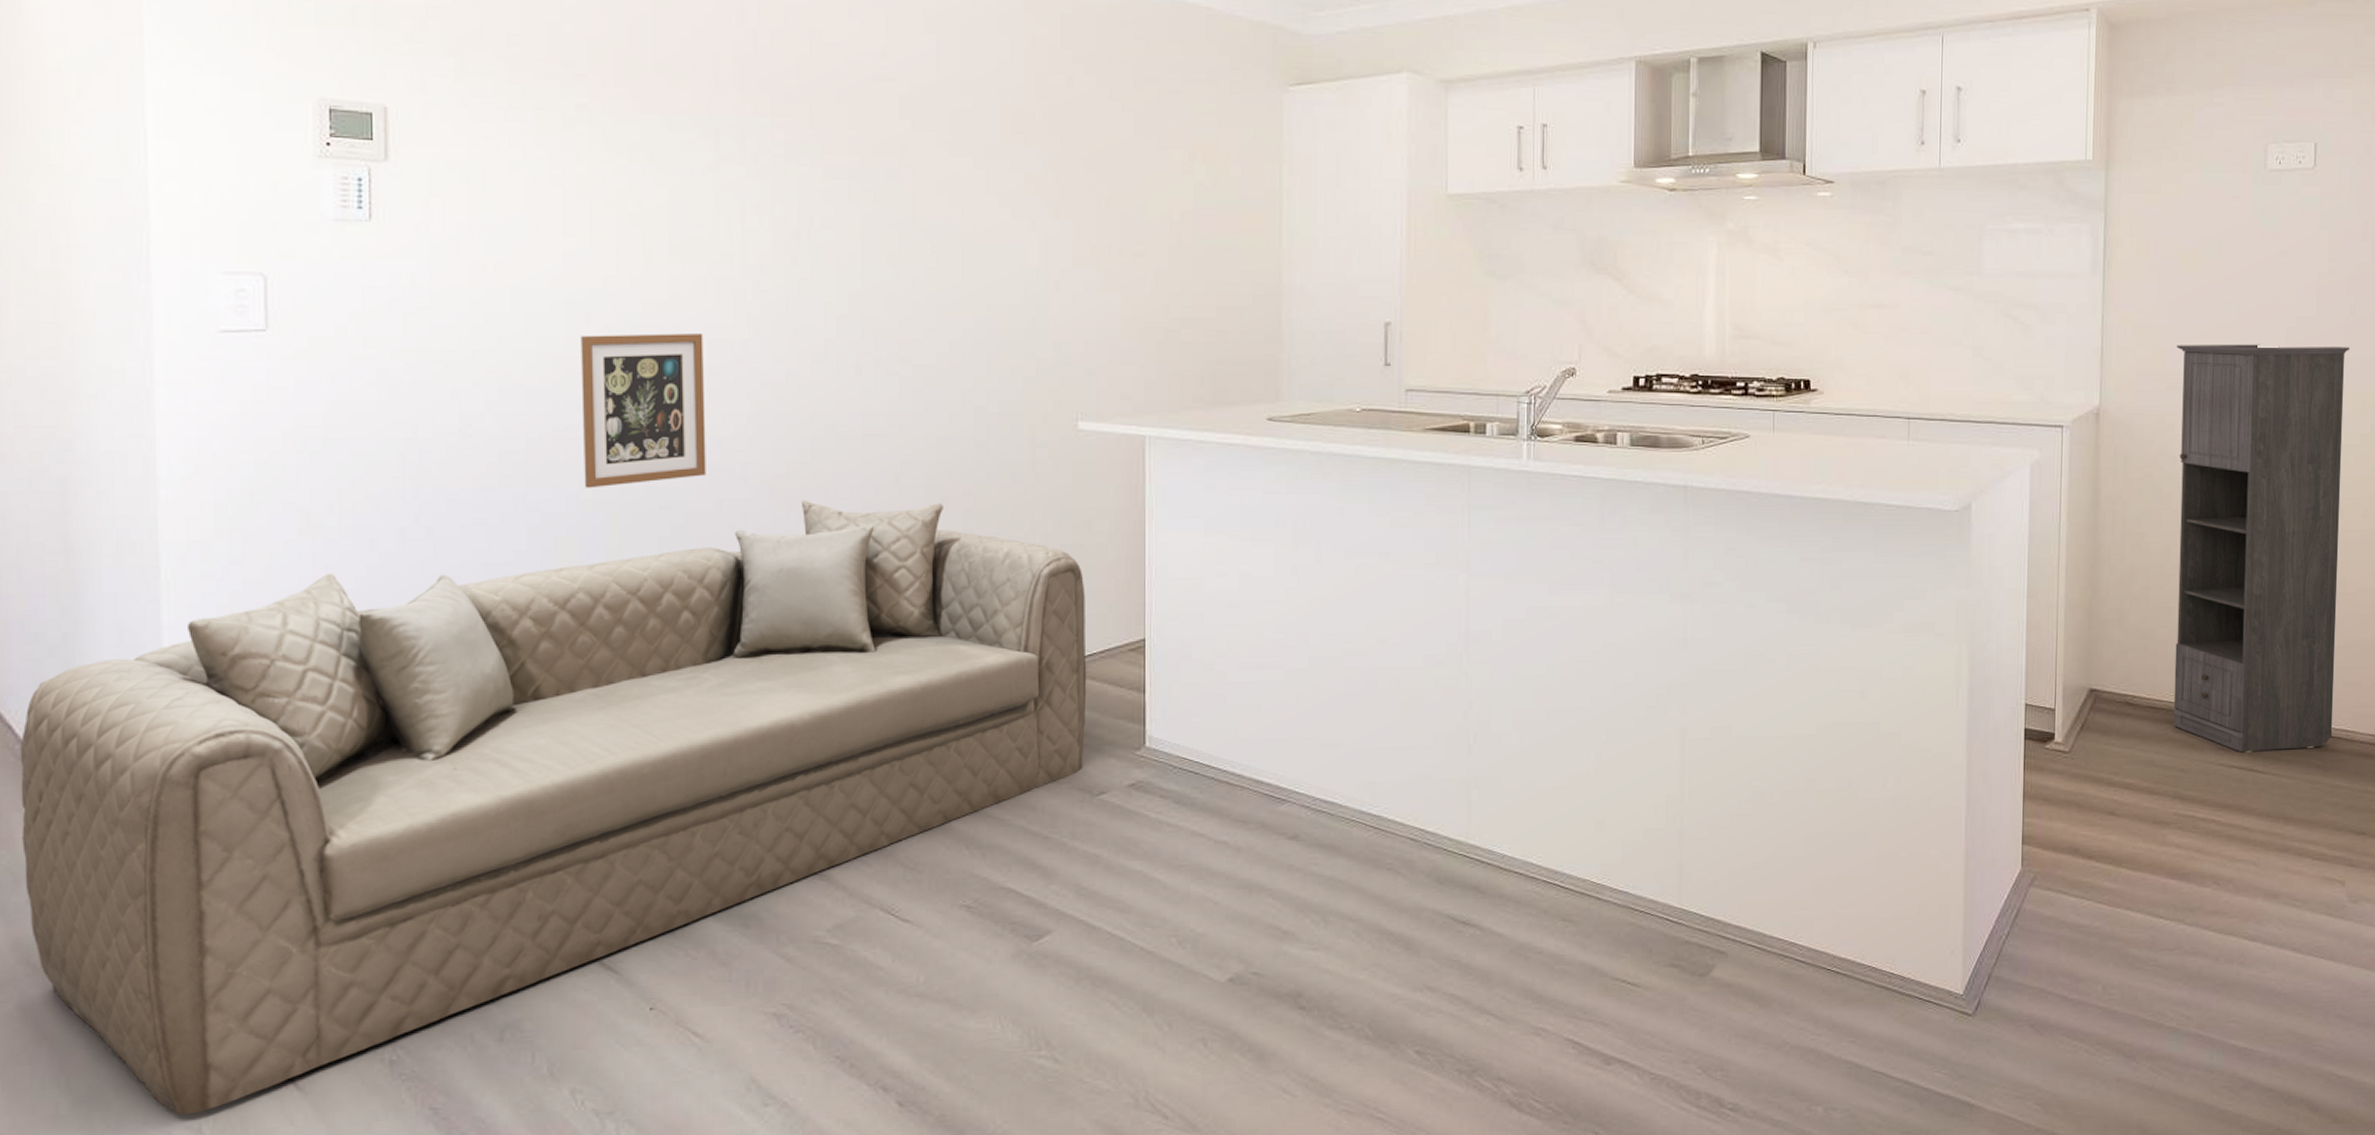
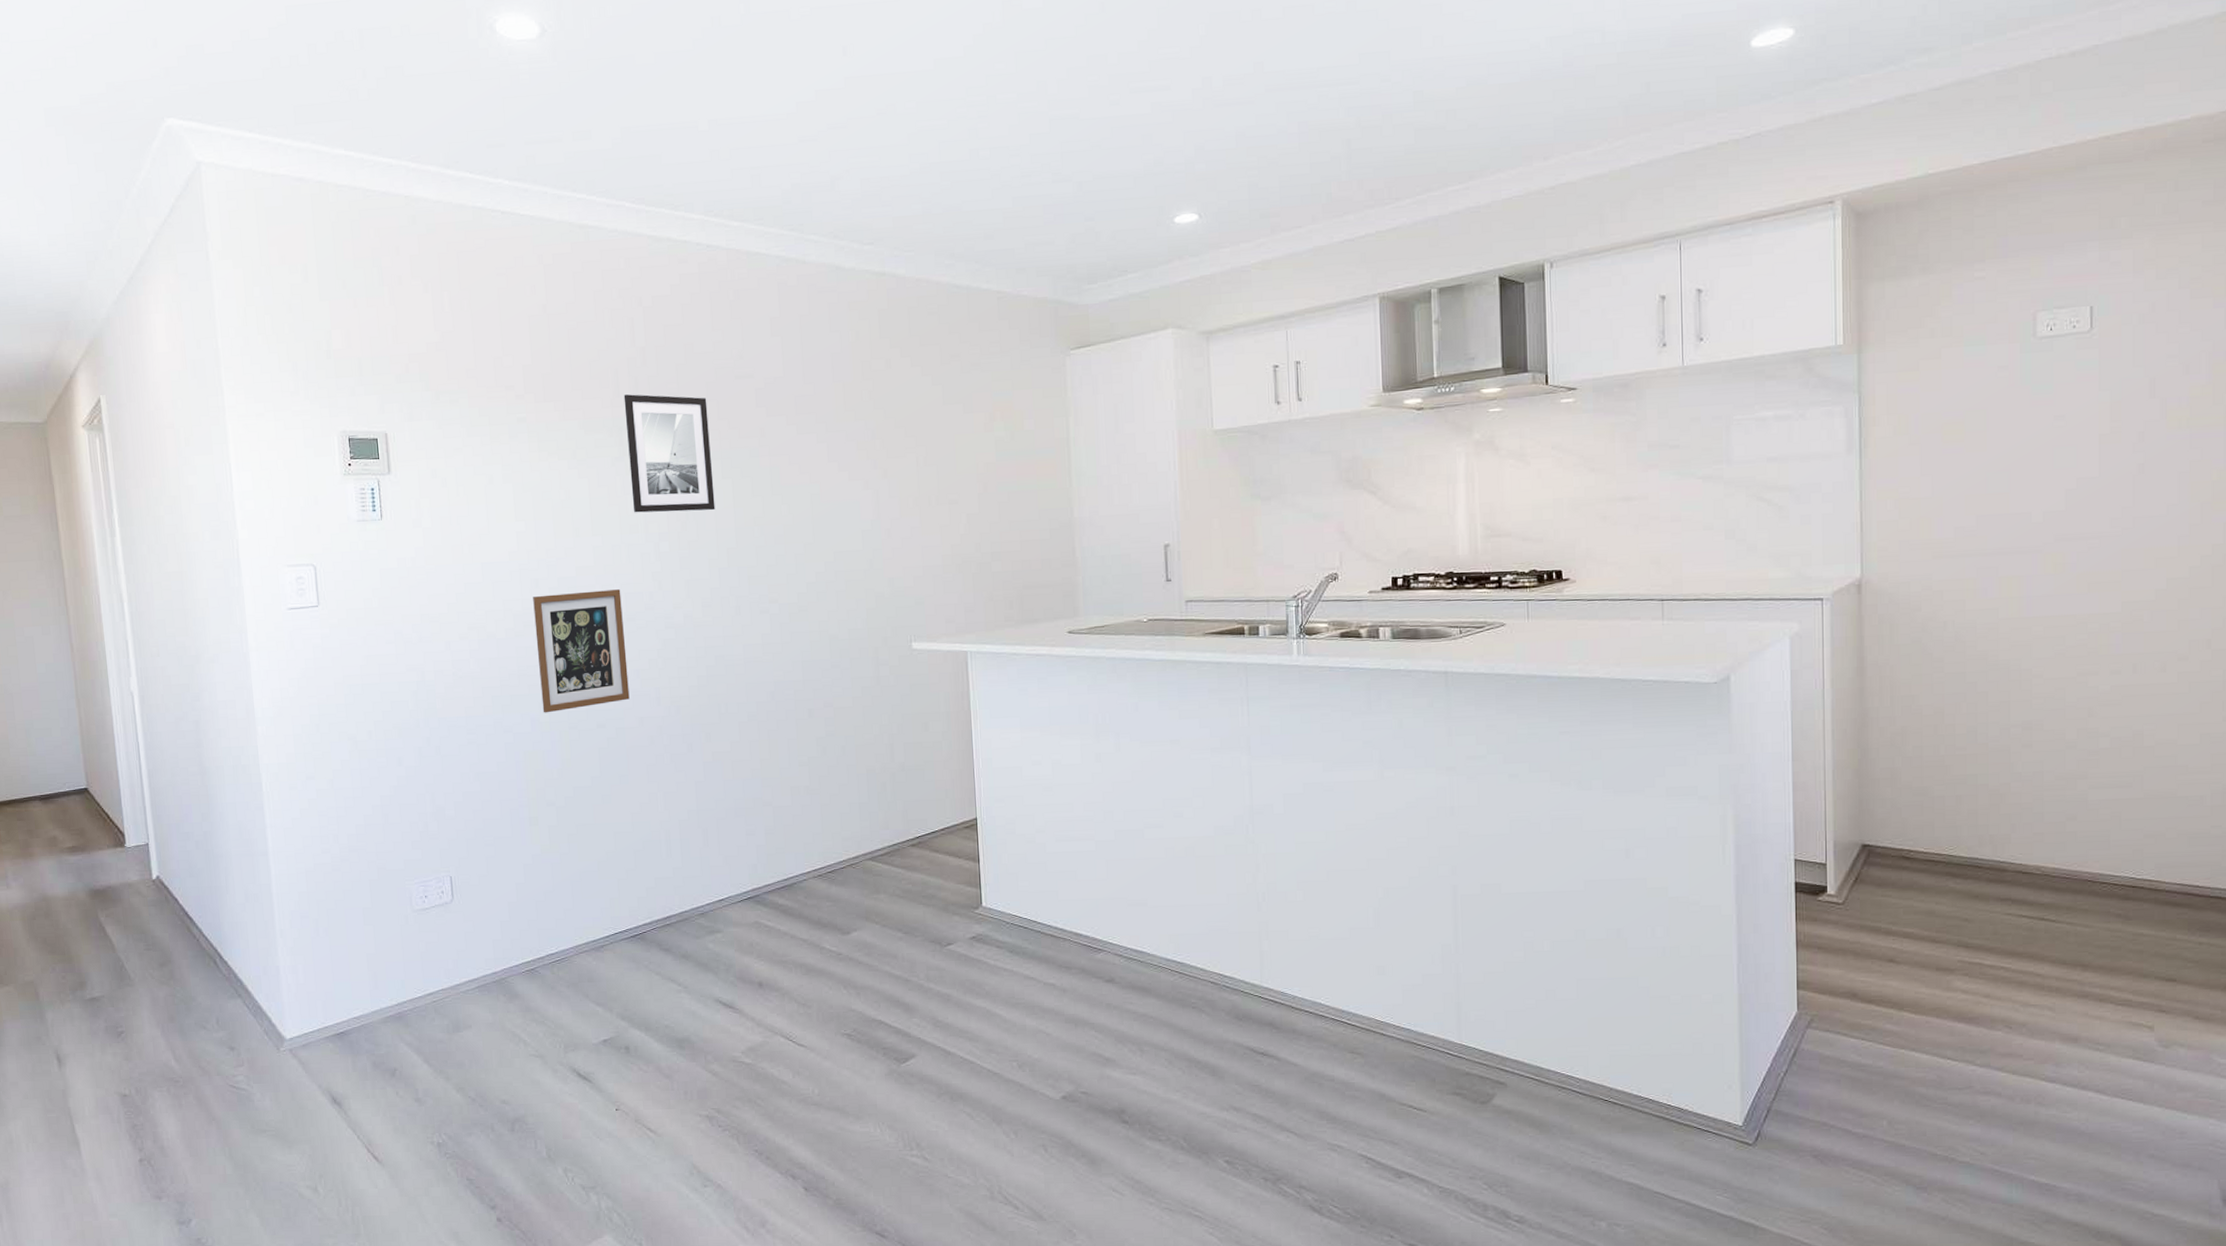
sofa: present [19,499,1087,1115] -> none [183,713,933,1178]
wall art: none [724,87,837,243] -> present [623,394,715,513]
storage cabinet: present [2173,344,2350,753] -> none [1943,504,2140,903]

